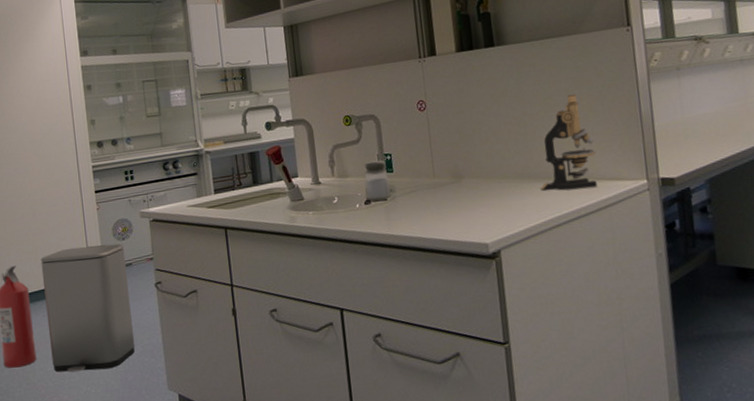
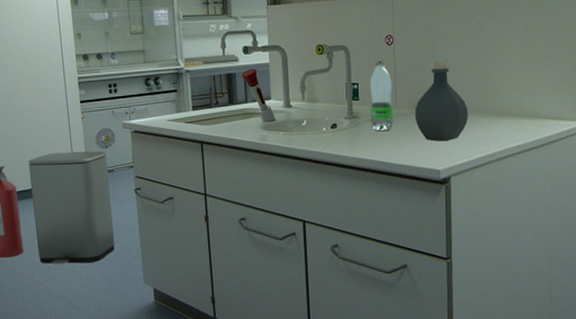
salt shaker: present [364,160,392,201] -> none [331,88,357,126]
bottle: none [403,127,432,204] -> present [369,60,394,131]
flask: none [454,122,515,212] -> present [414,59,469,141]
microscope: present [540,94,597,192] -> none [491,38,545,127]

